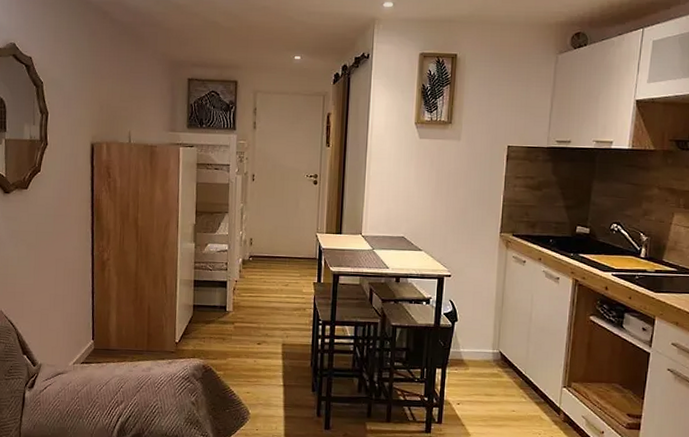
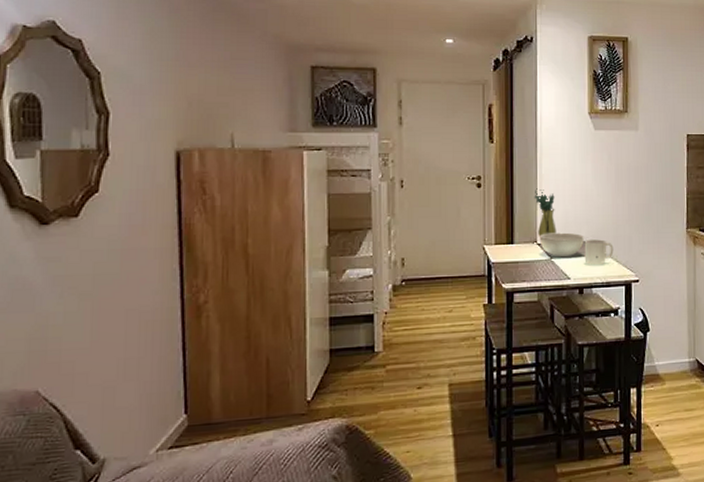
vase: none [361,188,380,231] -> present [534,188,557,238]
bowl: none [364,227,403,249] -> present [540,232,584,256]
mug: none [402,235,430,258] -> present [584,239,614,265]

